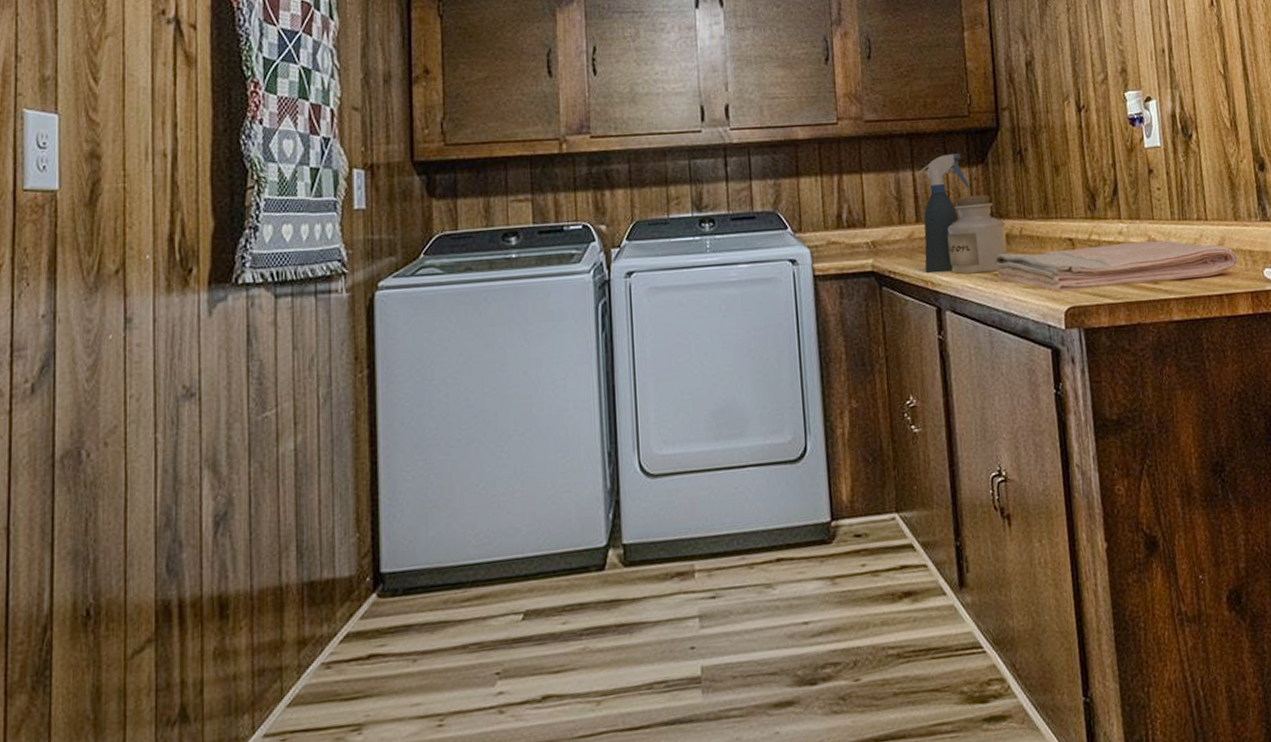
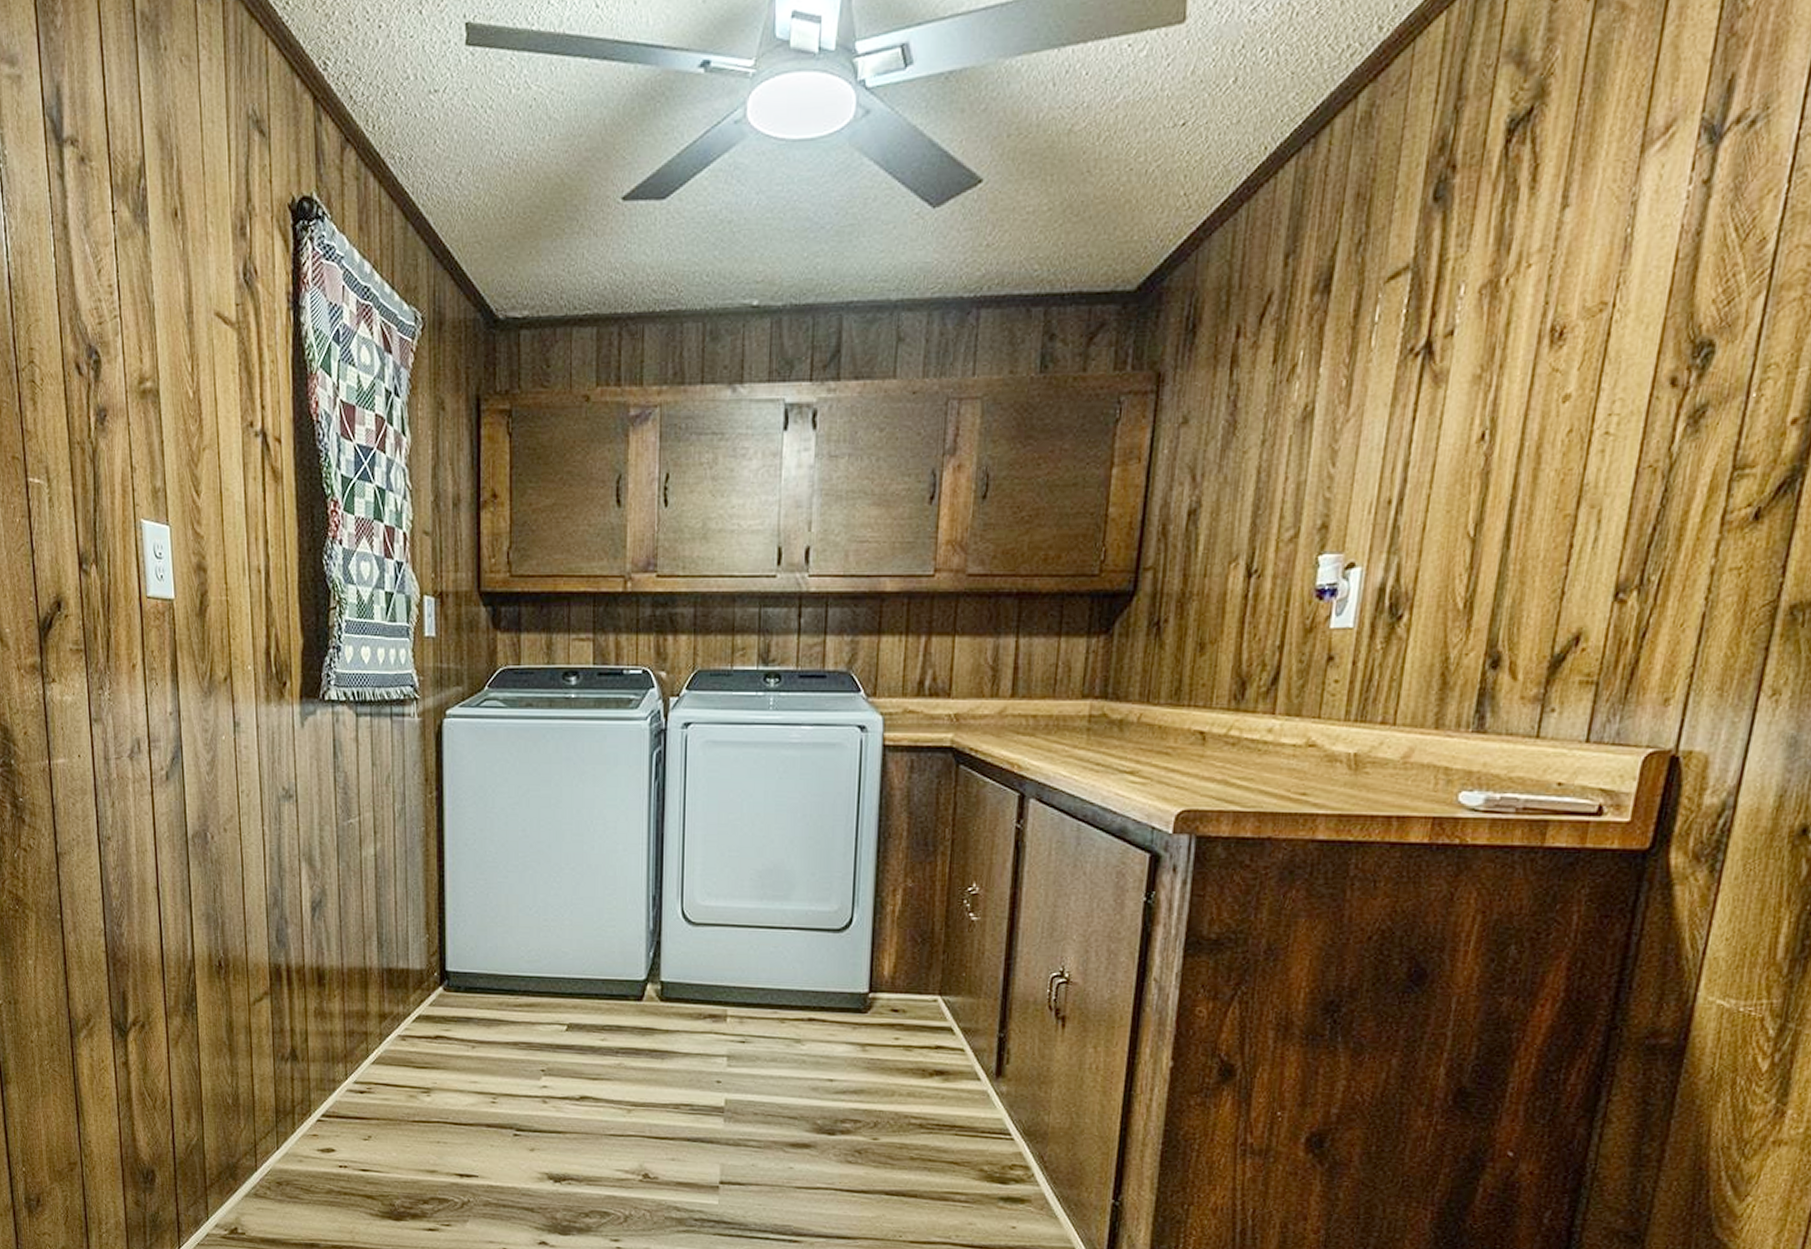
spray bottle: present [918,154,970,273] -> none [1013,620,1085,756]
jar: present [946,194,1008,275] -> none [1044,671,1121,763]
towel: present [994,240,1238,293] -> none [1099,740,1426,794]

